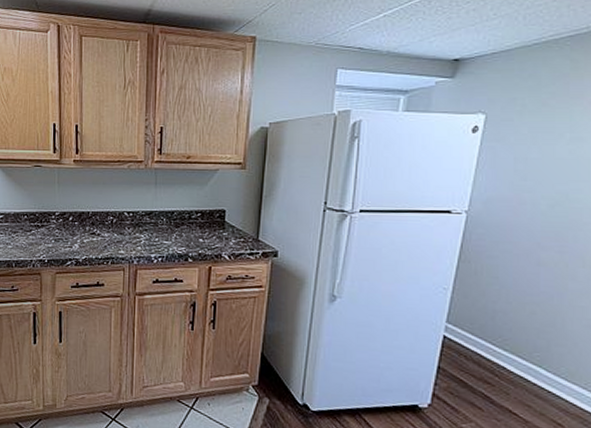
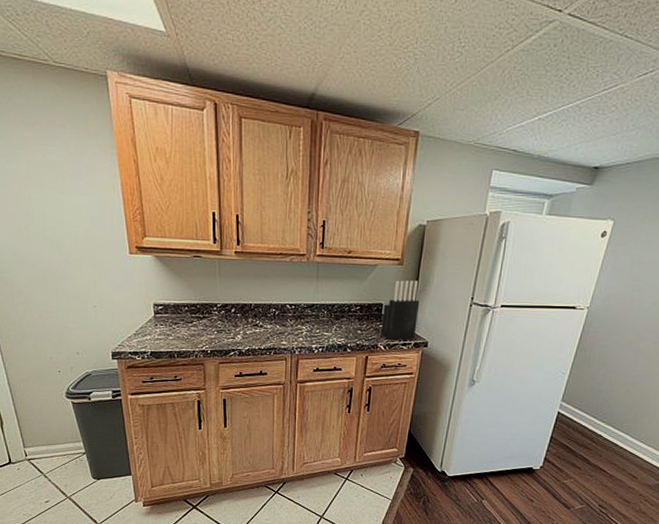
knife block: none [225,185,266,250] -> present [381,280,420,341]

